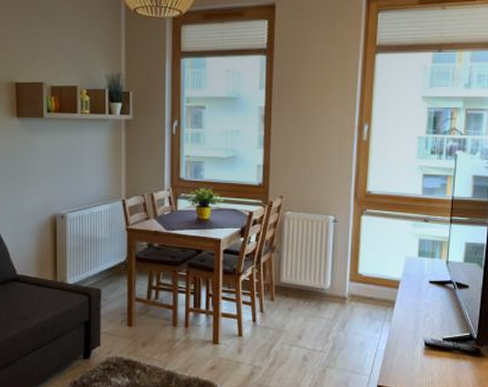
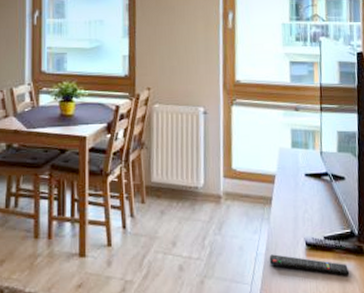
remote control: none [388,351,465,373] -> present [269,254,350,275]

